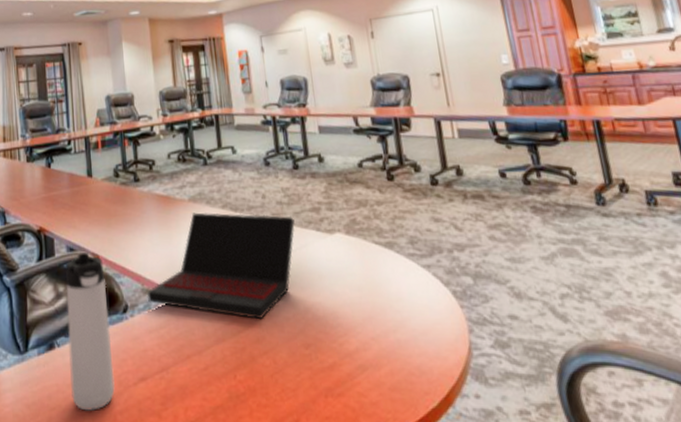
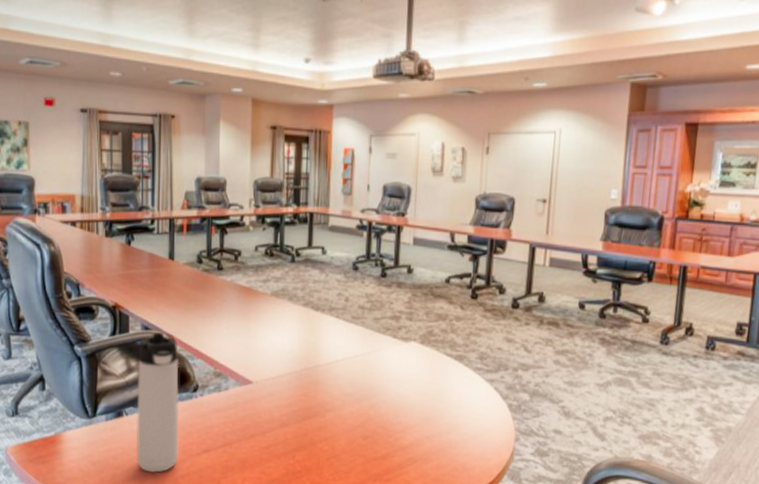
laptop: present [146,212,295,320] -> none [218,307,373,411]

